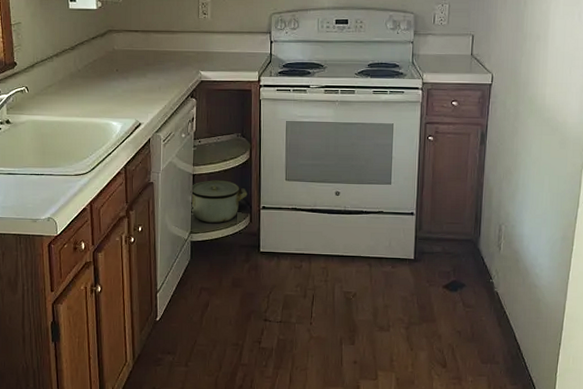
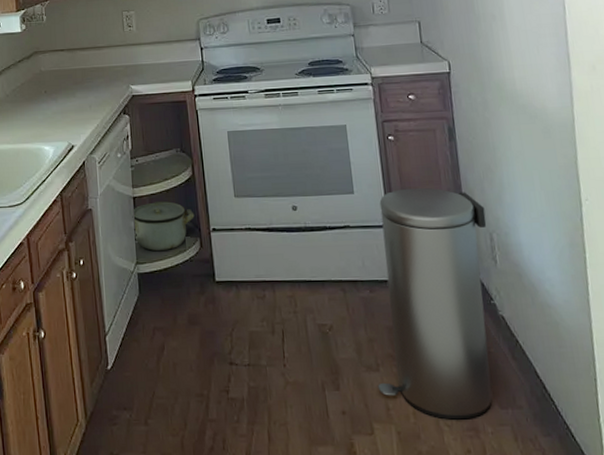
pedal bin: none [386,183,499,371] -> present [377,187,492,420]

